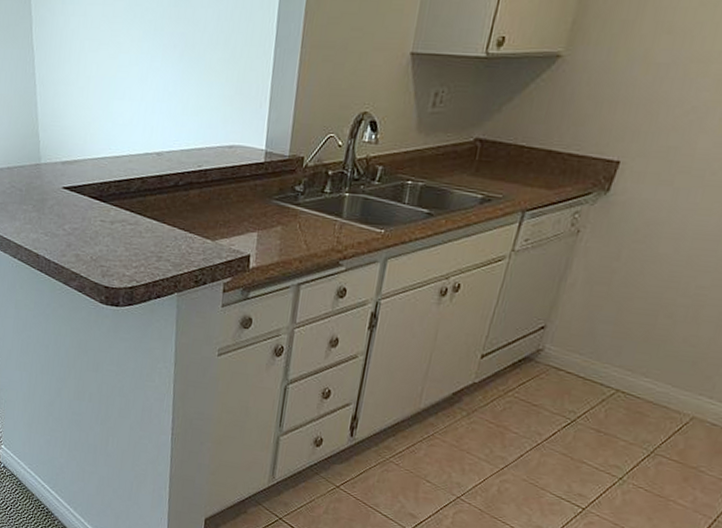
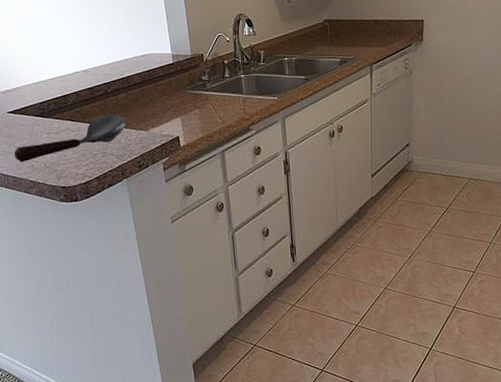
spoon: none [60,211,192,250] -> present [14,114,126,163]

